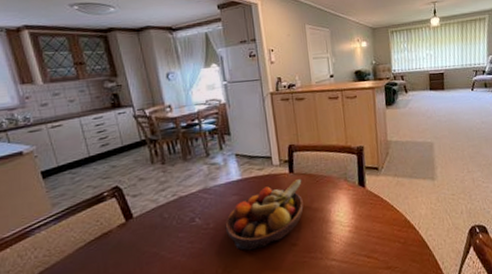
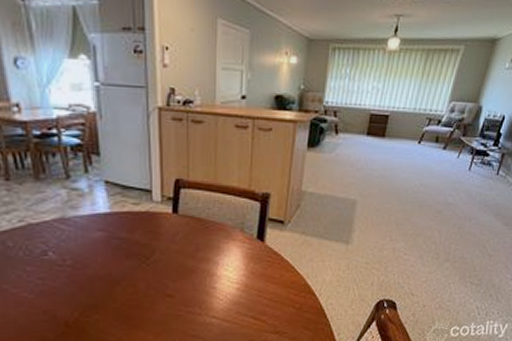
fruit bowl: present [225,178,304,251] -> none [86,221,188,296]

